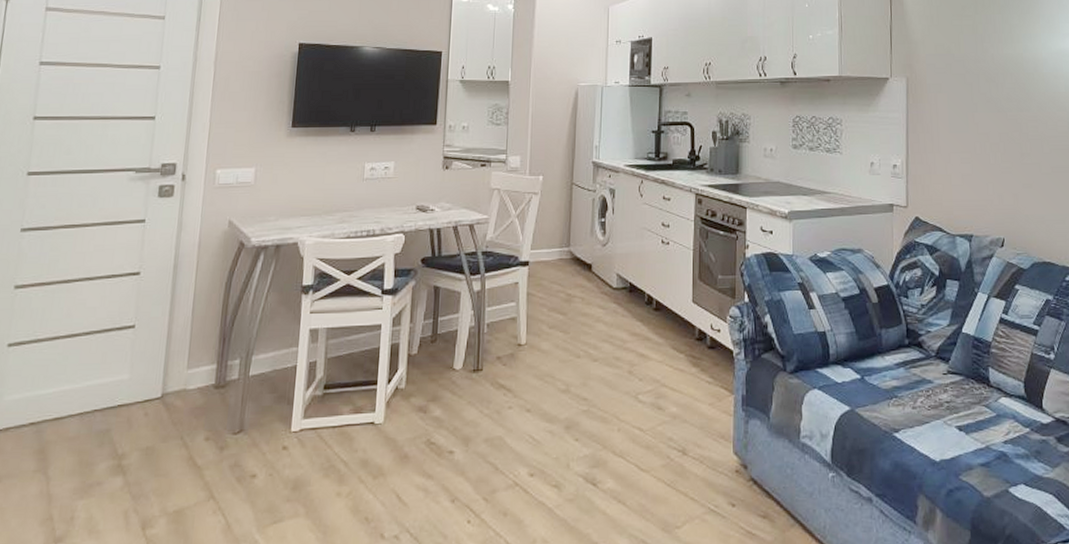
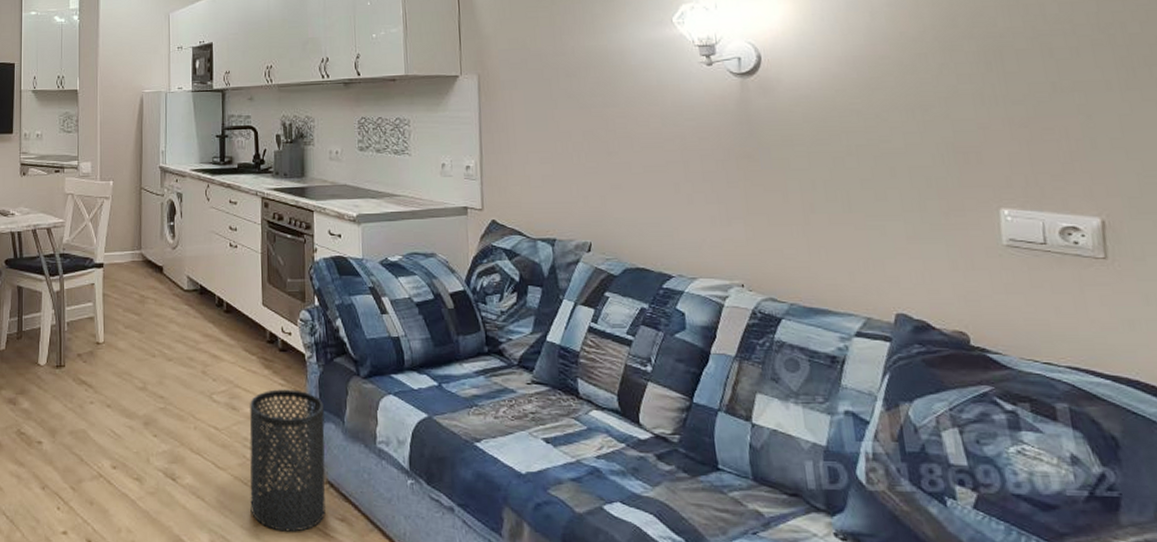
trash can: none [673,387,750,532] -> present [249,389,326,532]

